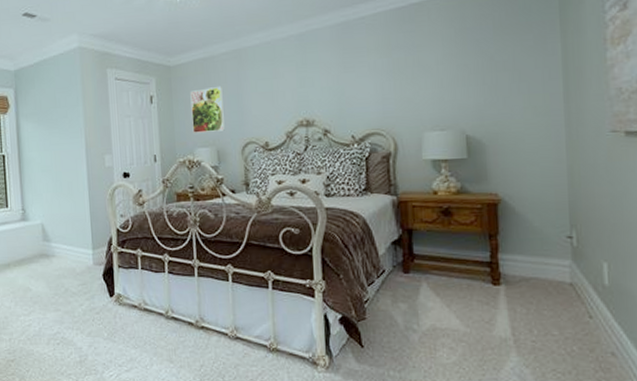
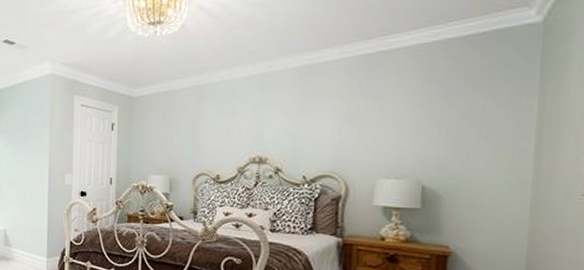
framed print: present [190,85,225,133] -> none [148,118,180,161]

